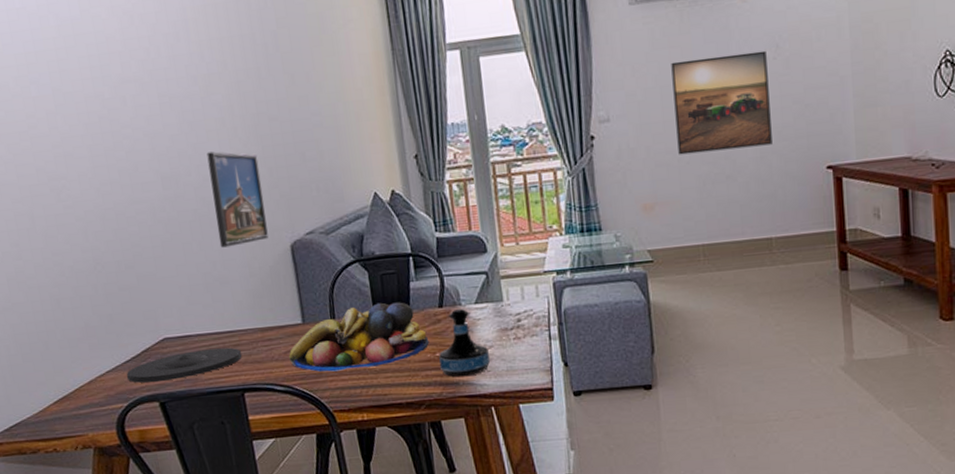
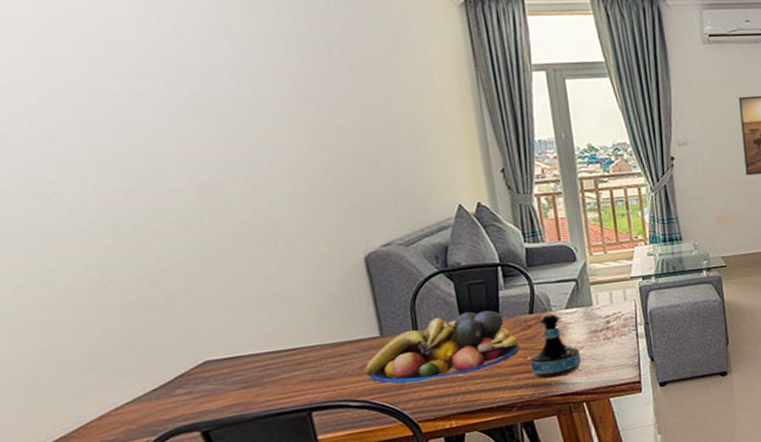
plate: present [127,347,242,383] -> none [154,366,307,413]
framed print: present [206,151,269,248] -> none [257,159,338,261]

